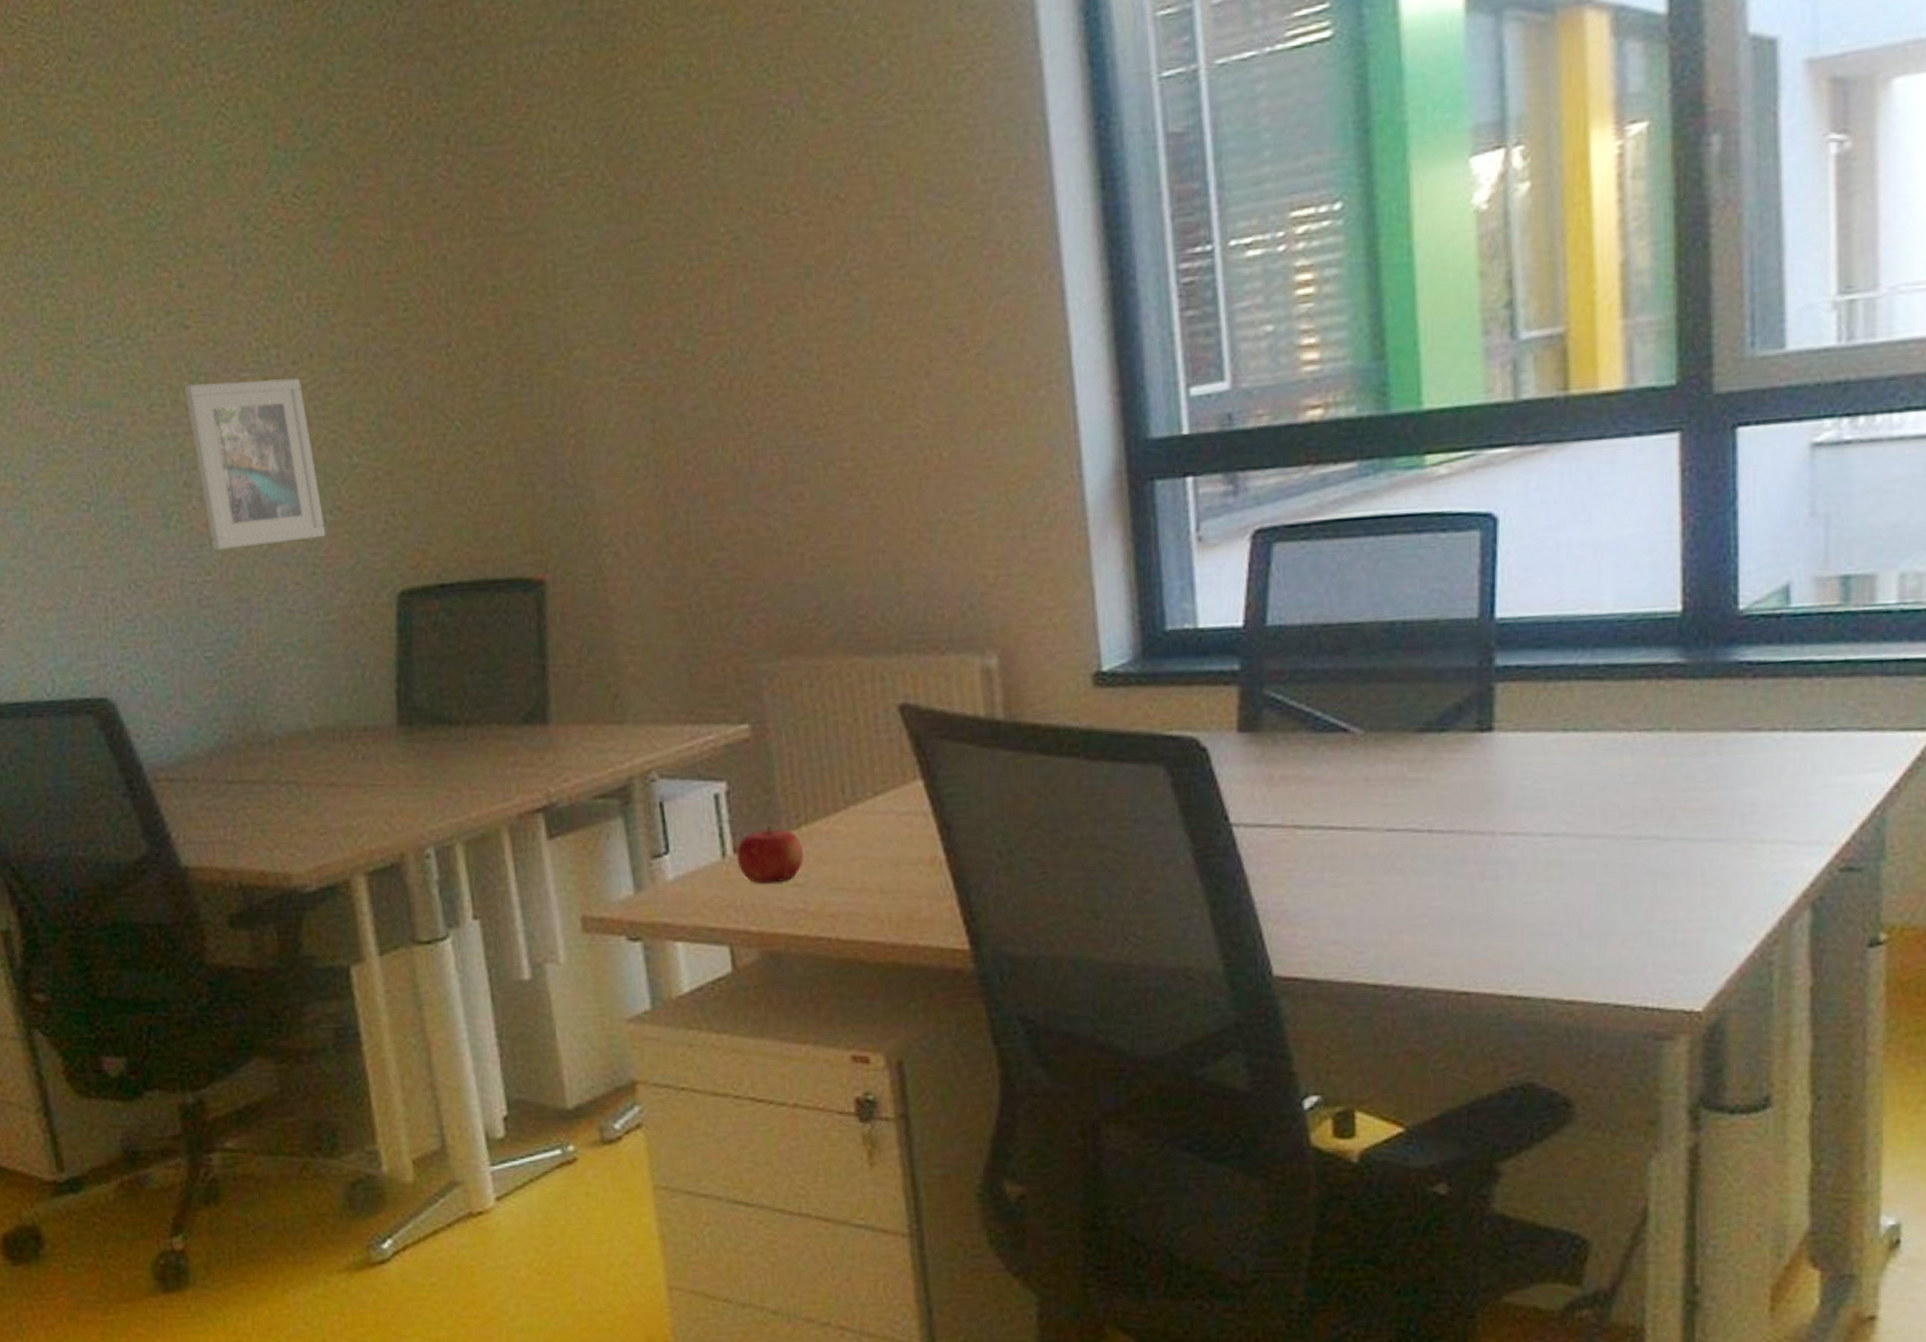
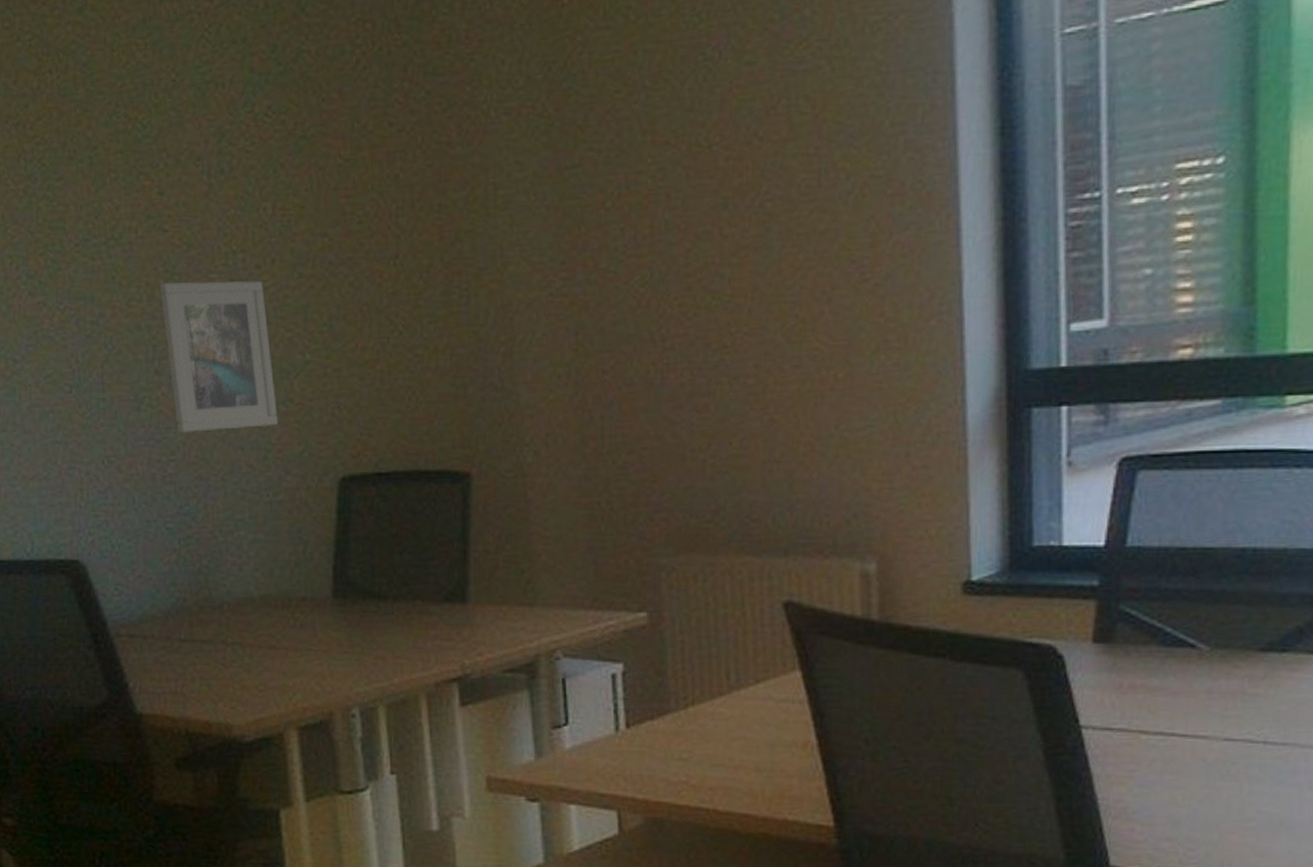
fruit: present [736,825,803,884] -> none [628,704,689,757]

